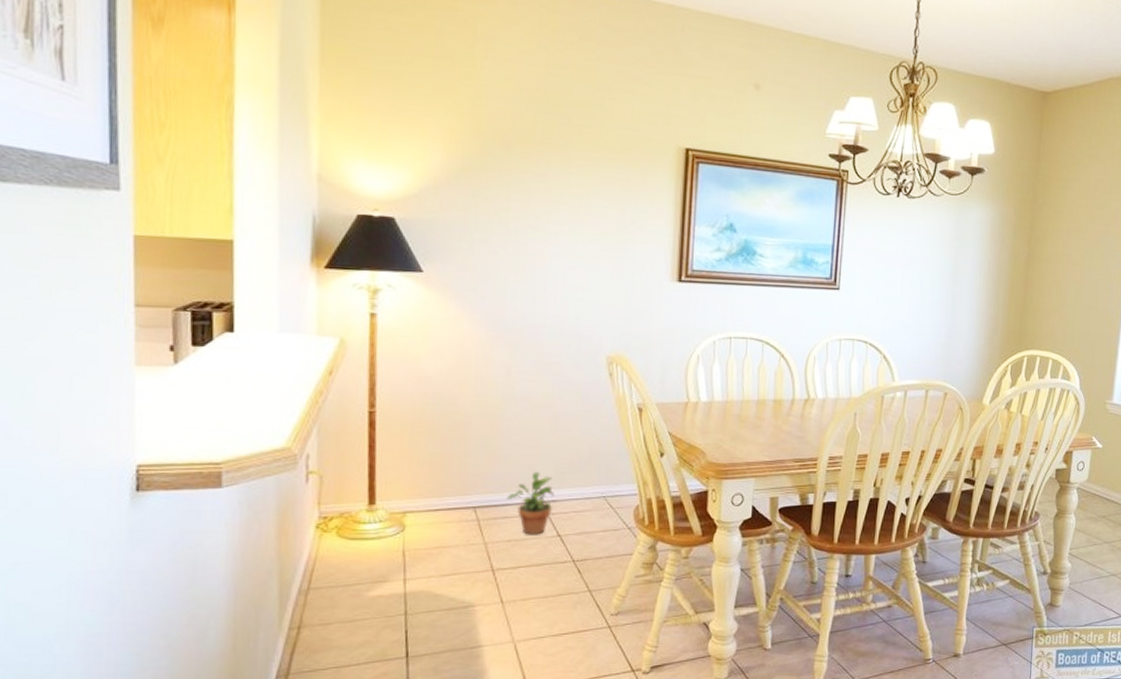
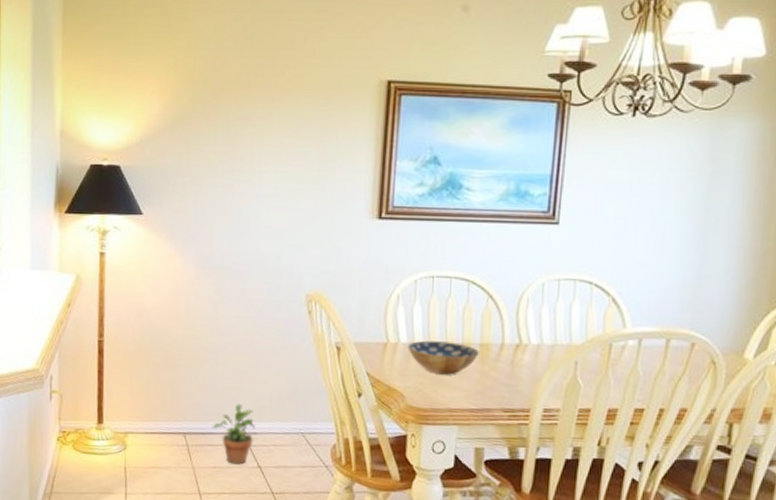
bowl: none [707,398,773,431] -> present [407,340,479,375]

